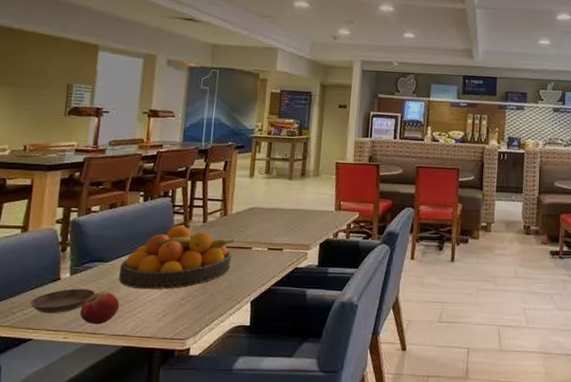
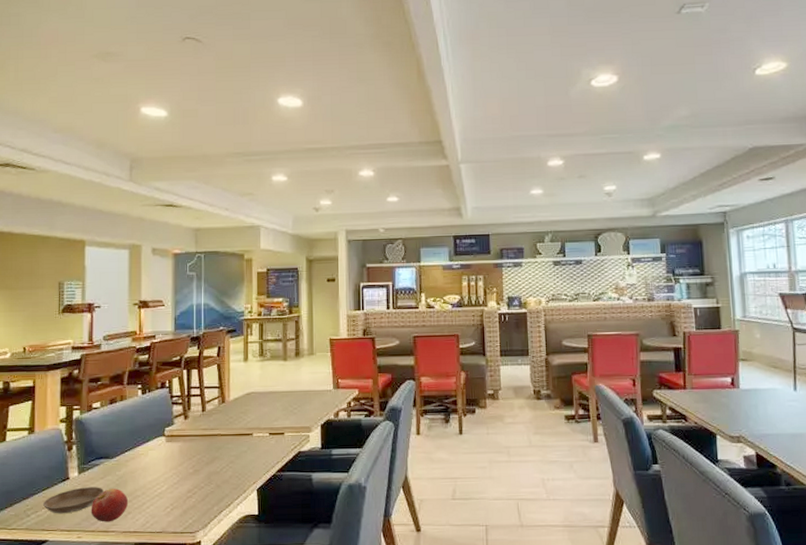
fruit bowl: present [119,225,235,289] -> none [125,416,236,483]

